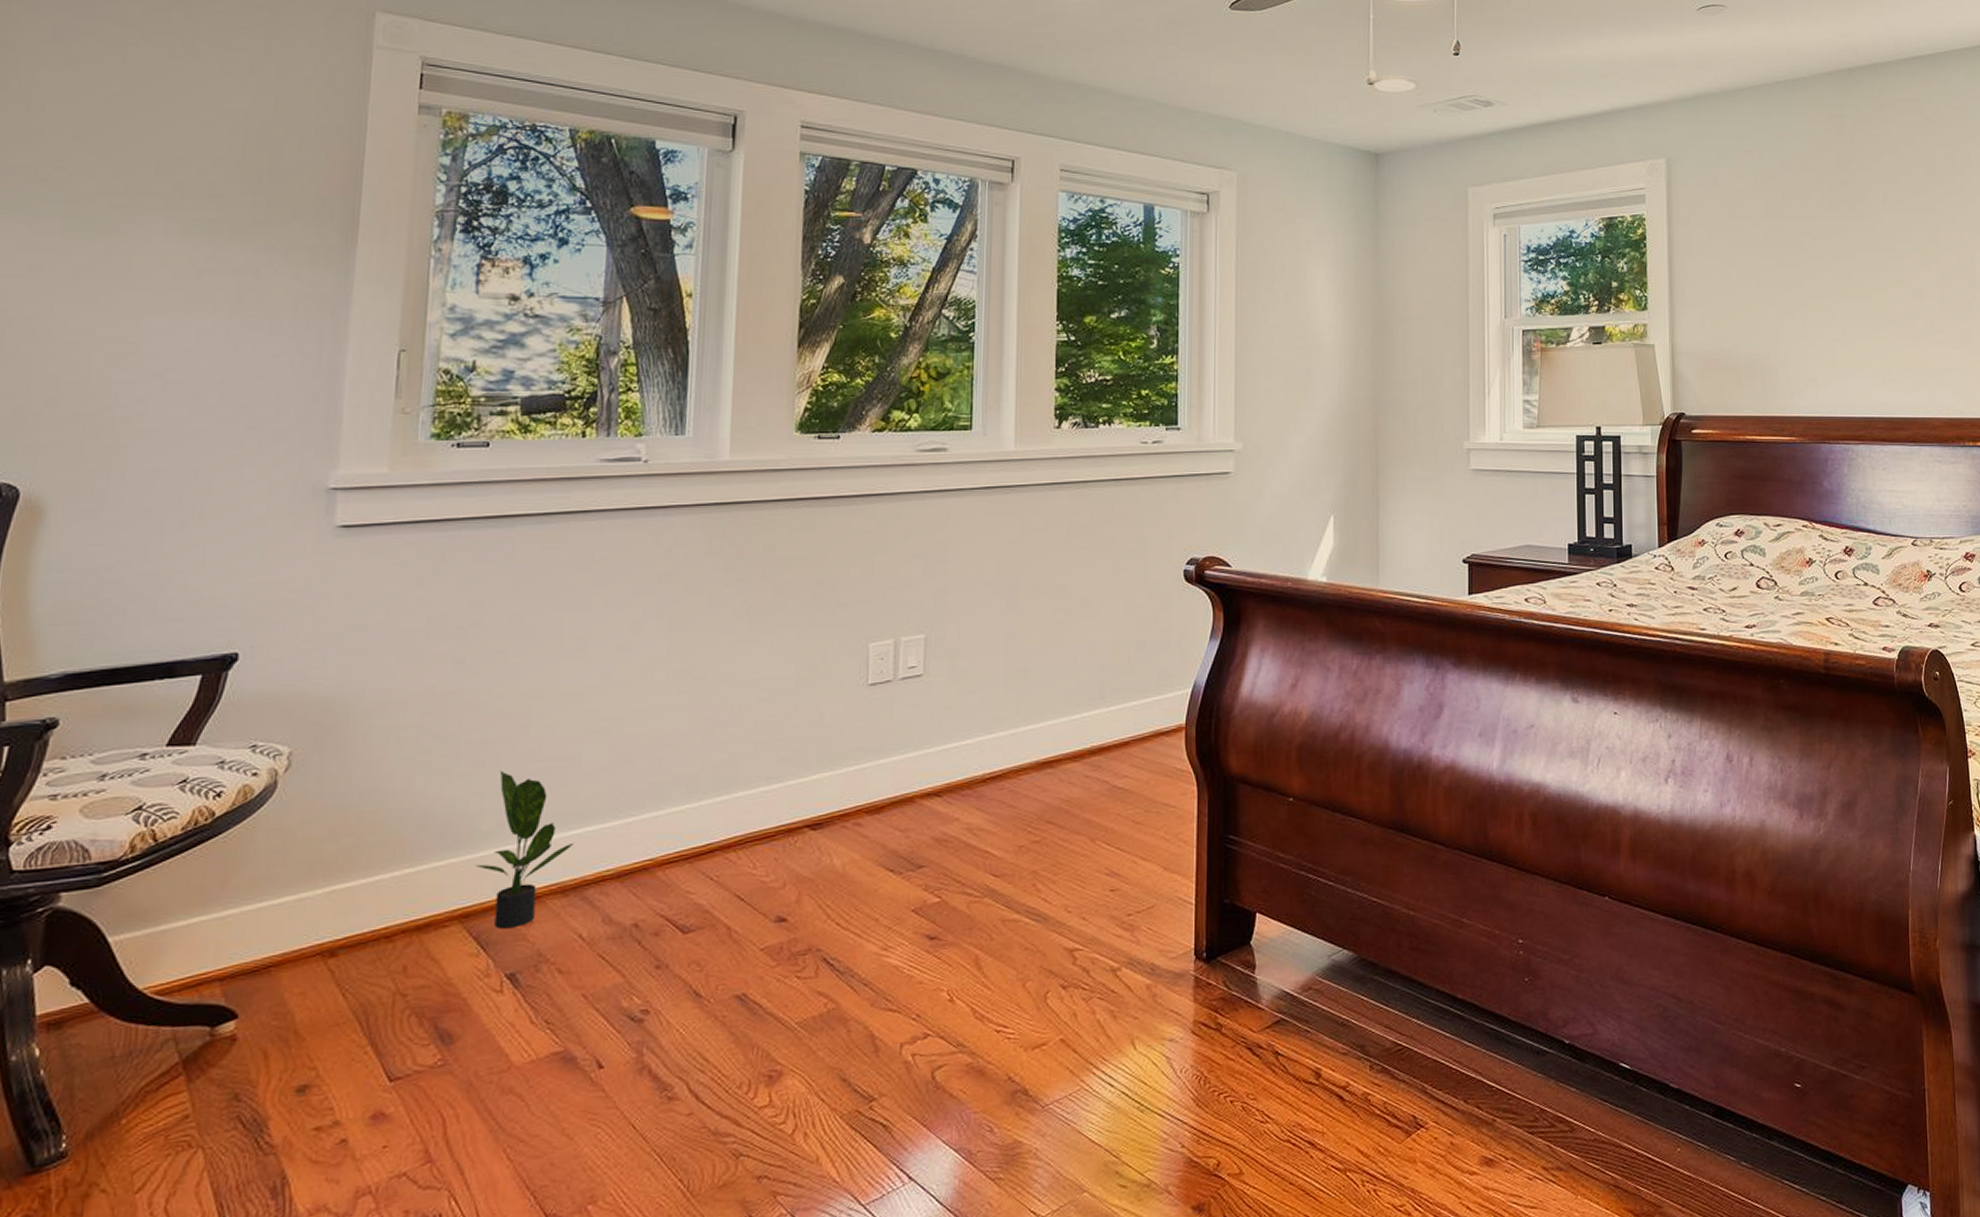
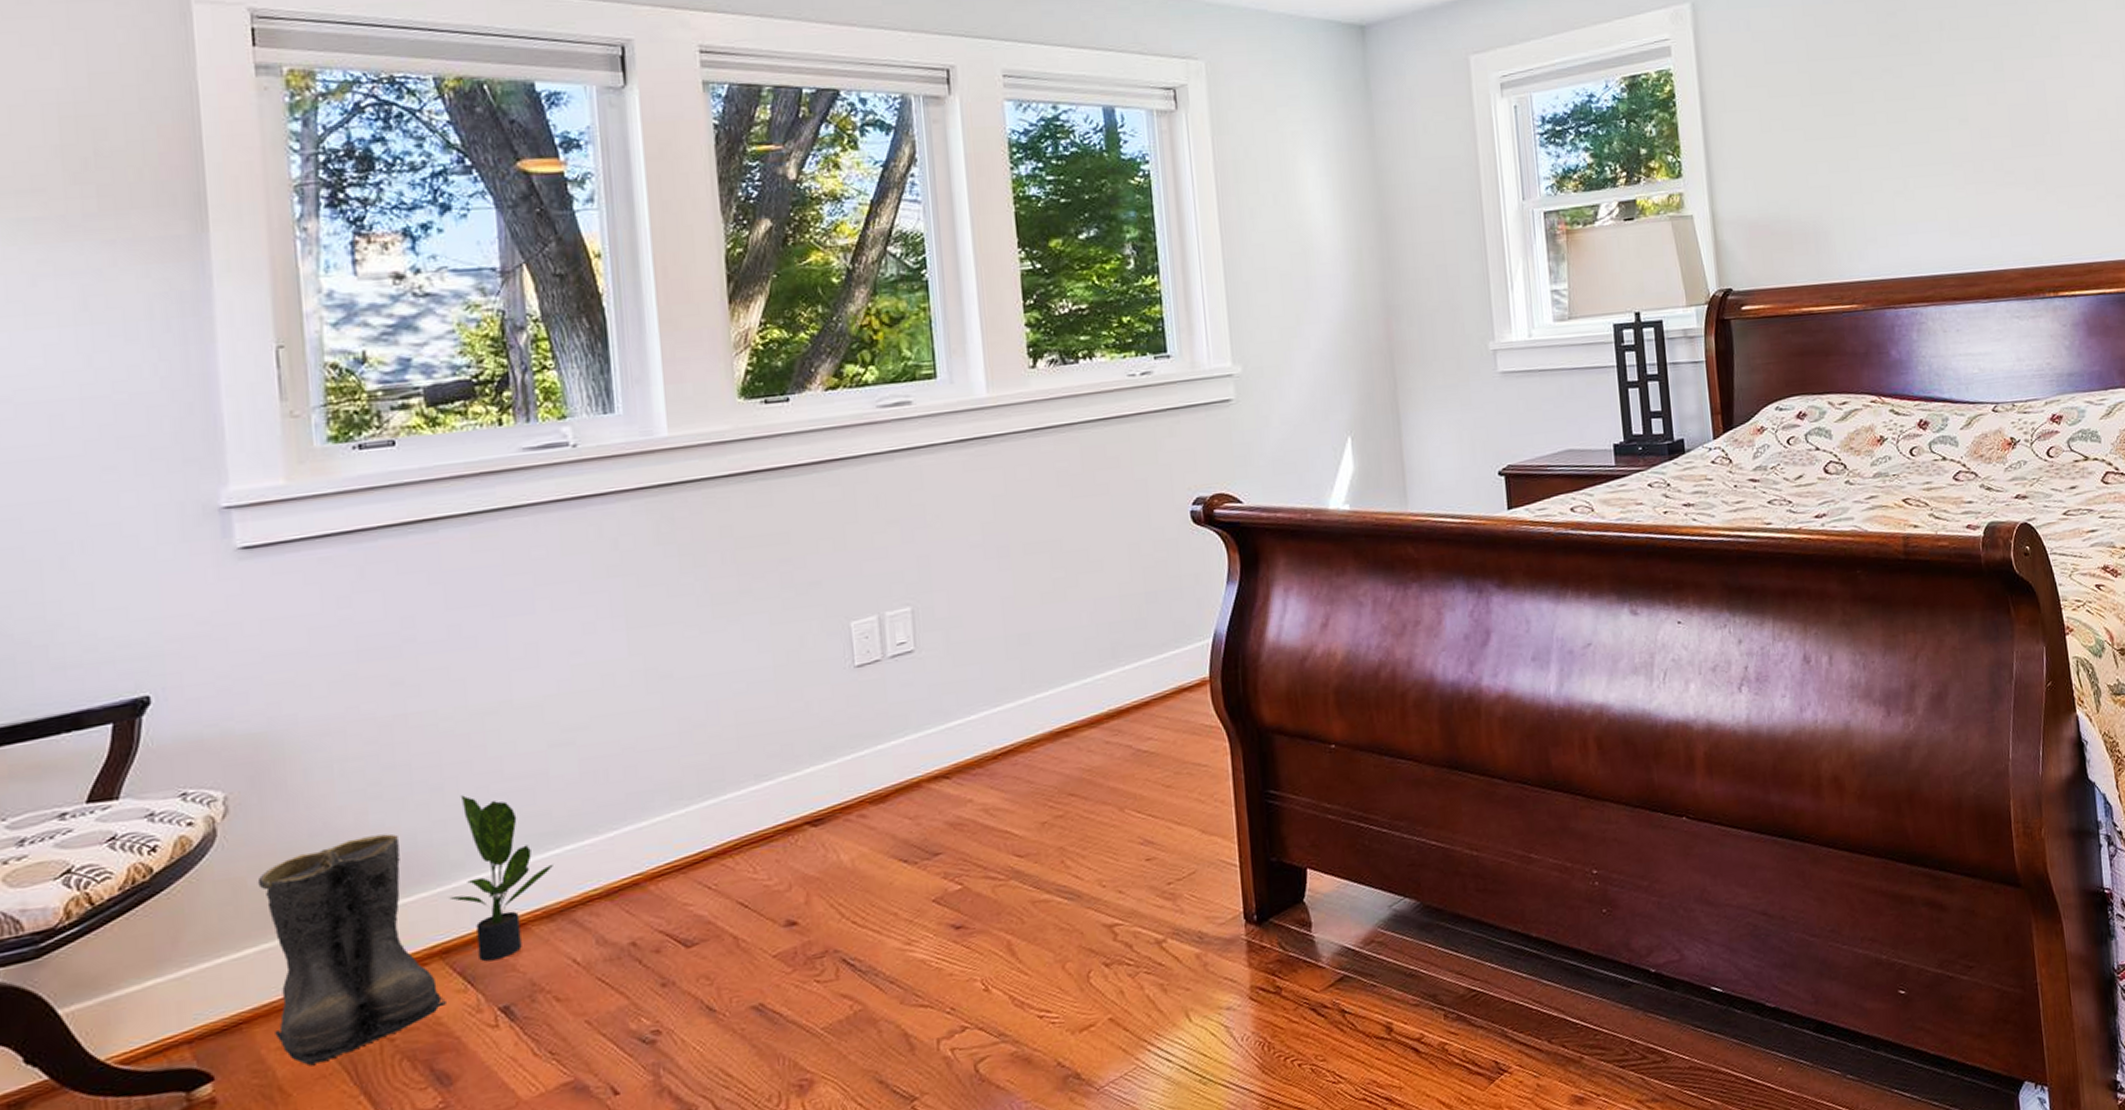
boots: none [300,800,459,1012] -> present [257,834,446,1065]

